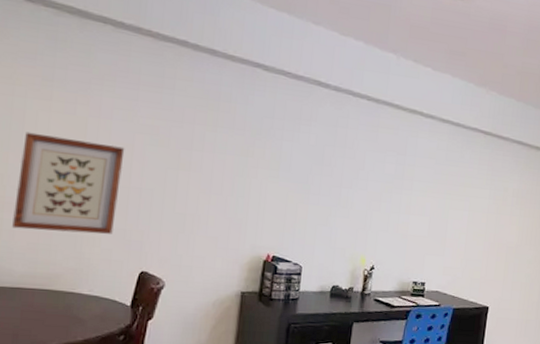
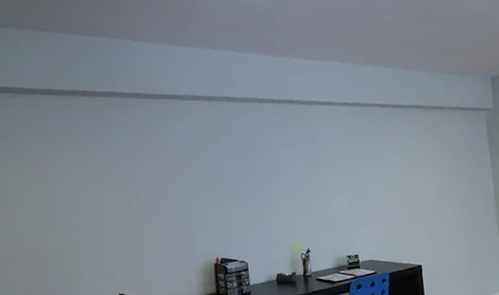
wall art: present [12,132,125,235] -> none [9,193,90,279]

